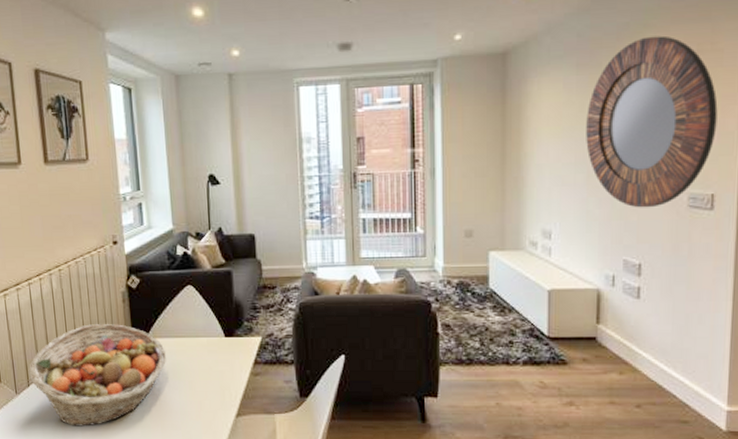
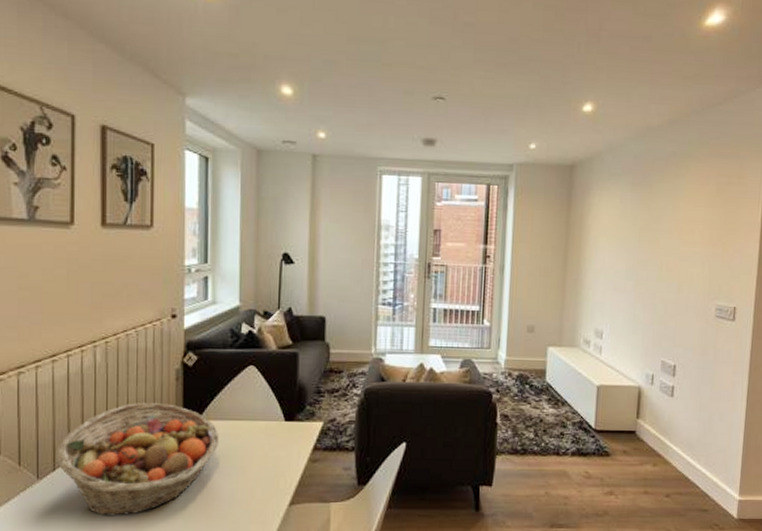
home mirror: present [586,35,718,208] -> none [636,165,742,316]

